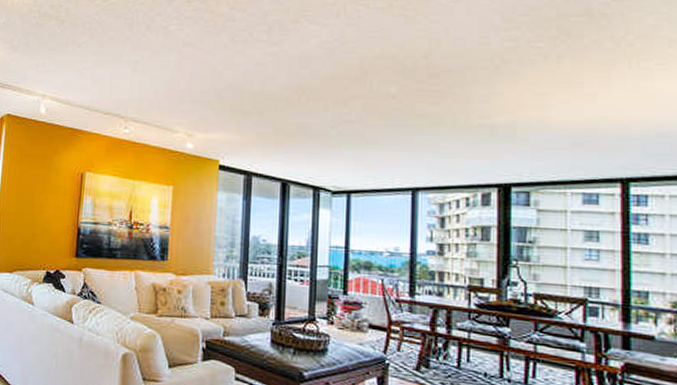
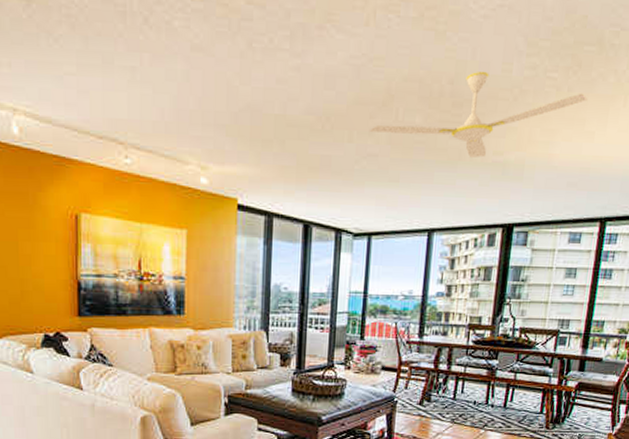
ceiling fan: none [345,47,582,122] -> present [370,72,587,159]

